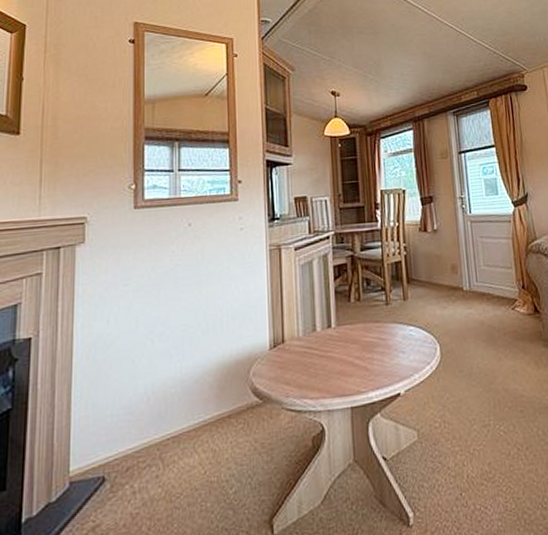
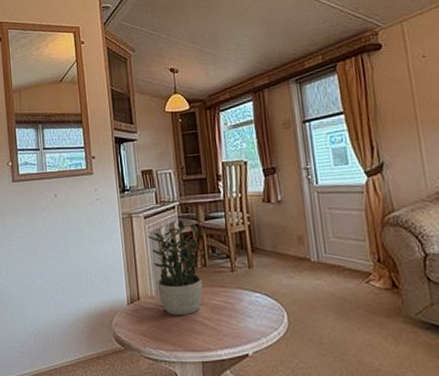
potted plant: none [297,251,361,357] -> present [147,220,206,315]

